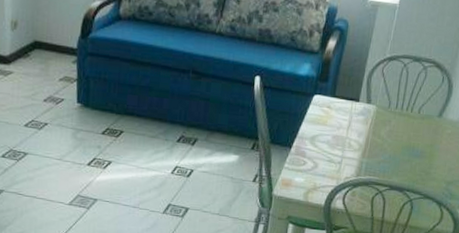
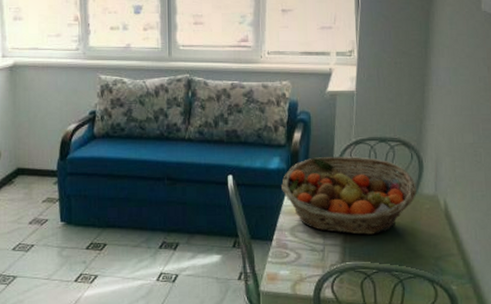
fruit basket: none [308,68,442,153] -> present [281,156,417,235]

